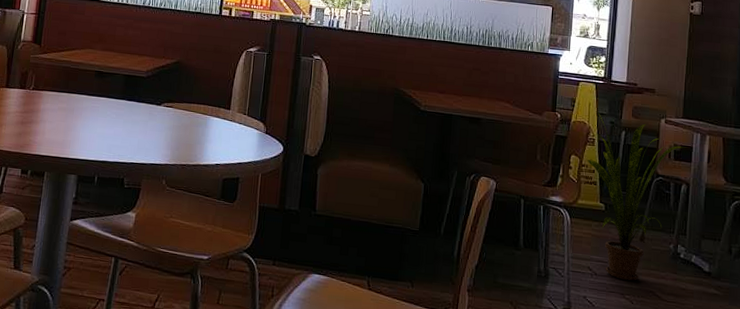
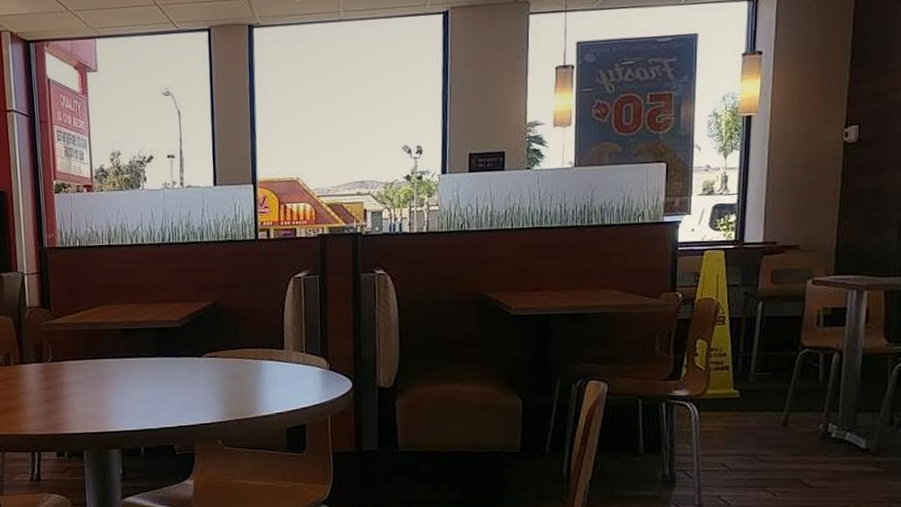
house plant: present [587,111,687,281] -> none [716,283,840,472]

